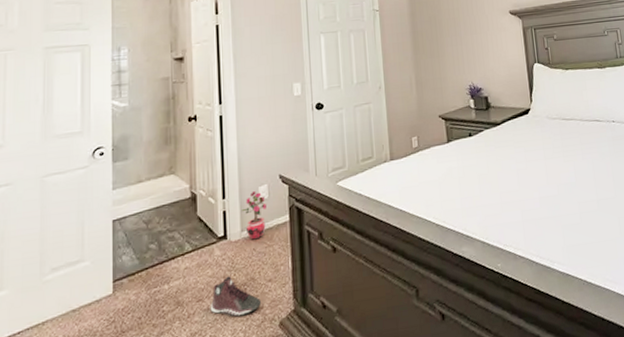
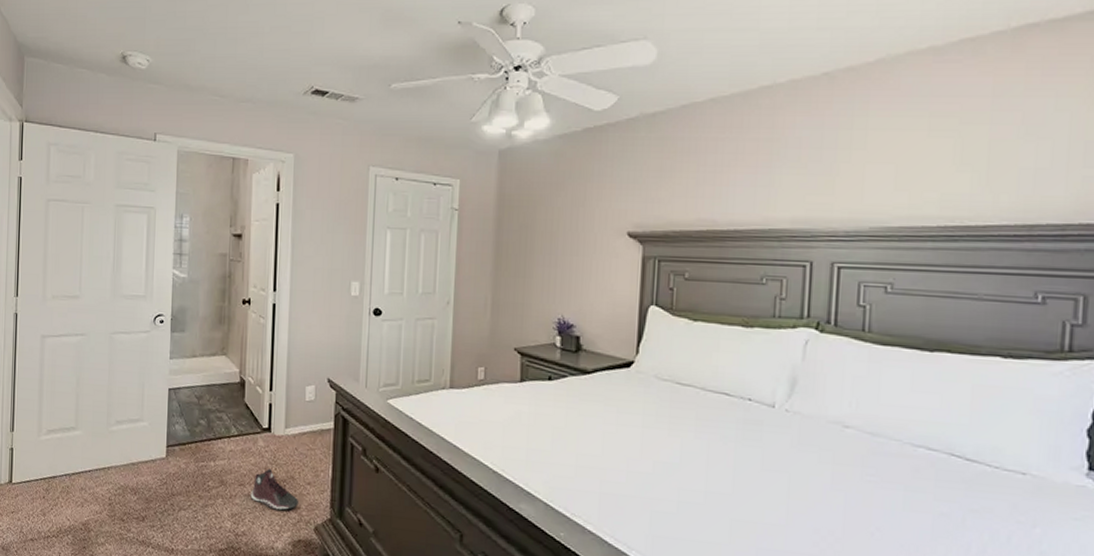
potted plant: present [242,190,266,240] -> none [287,389,312,440]

